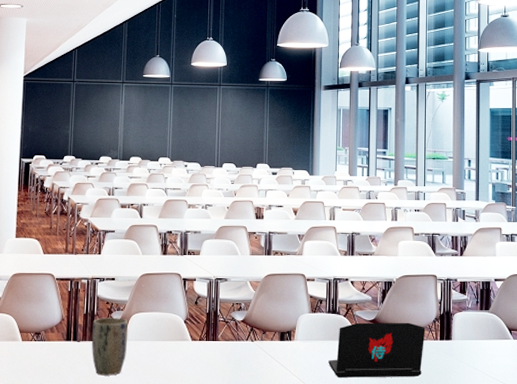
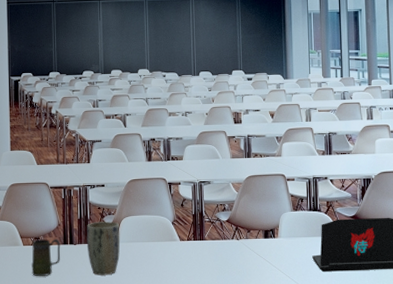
mug: none [29,334,63,376] -> present [31,239,61,277]

